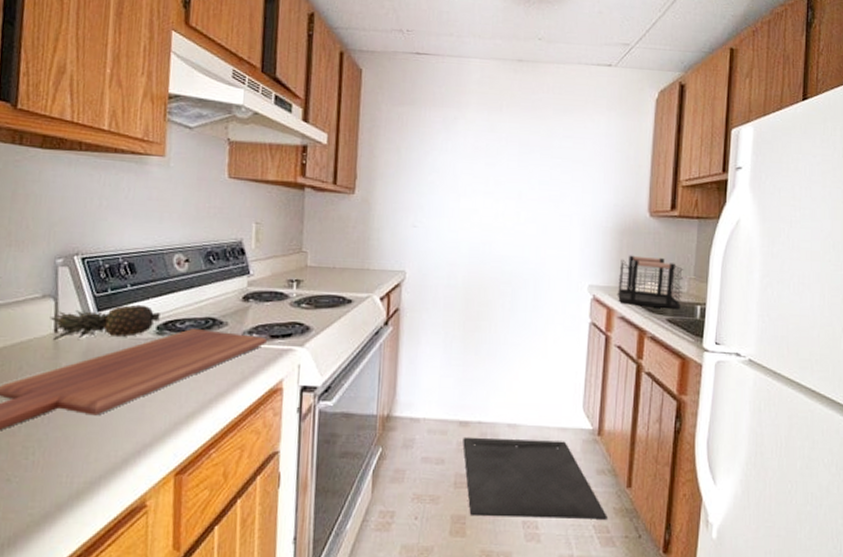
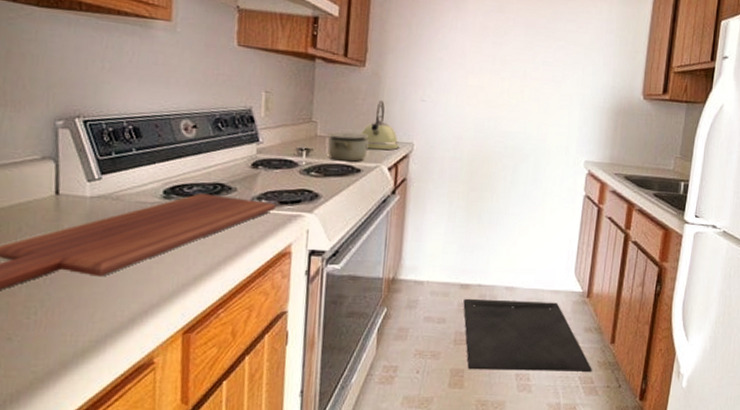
fruit: present [50,304,160,341] -> none [50,168,167,203]
saucepan: none [317,261,360,292] -> present [327,132,369,162]
kettle: none [350,226,391,280] -> present [359,99,400,151]
dish rack: present [618,255,684,310] -> none [611,134,672,186]

